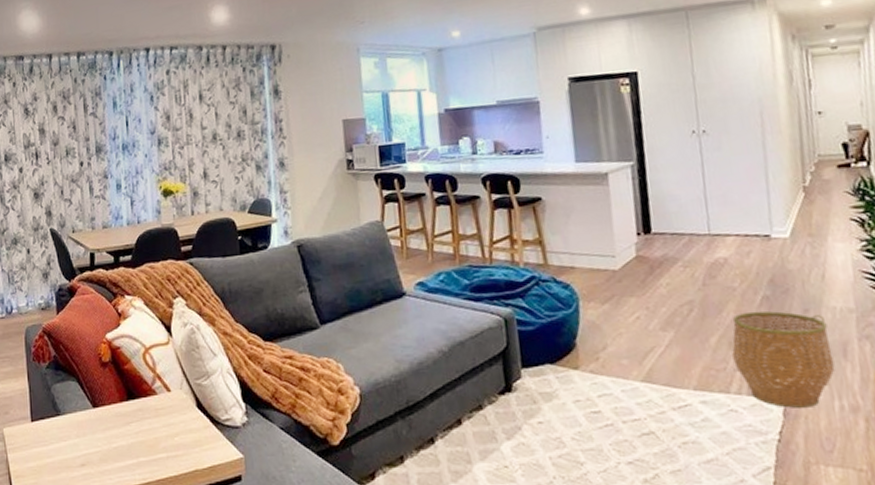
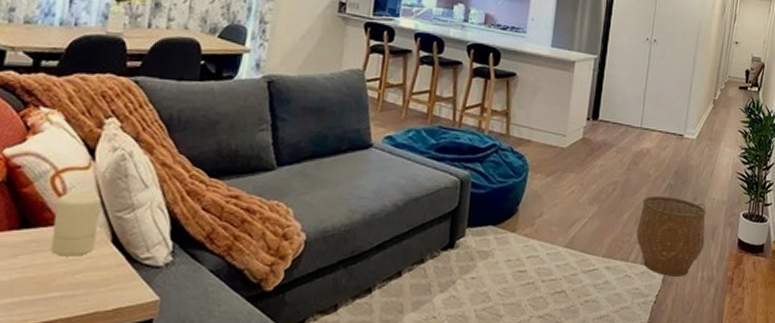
candle: none [150,365,185,422] -> present [50,192,101,256]

